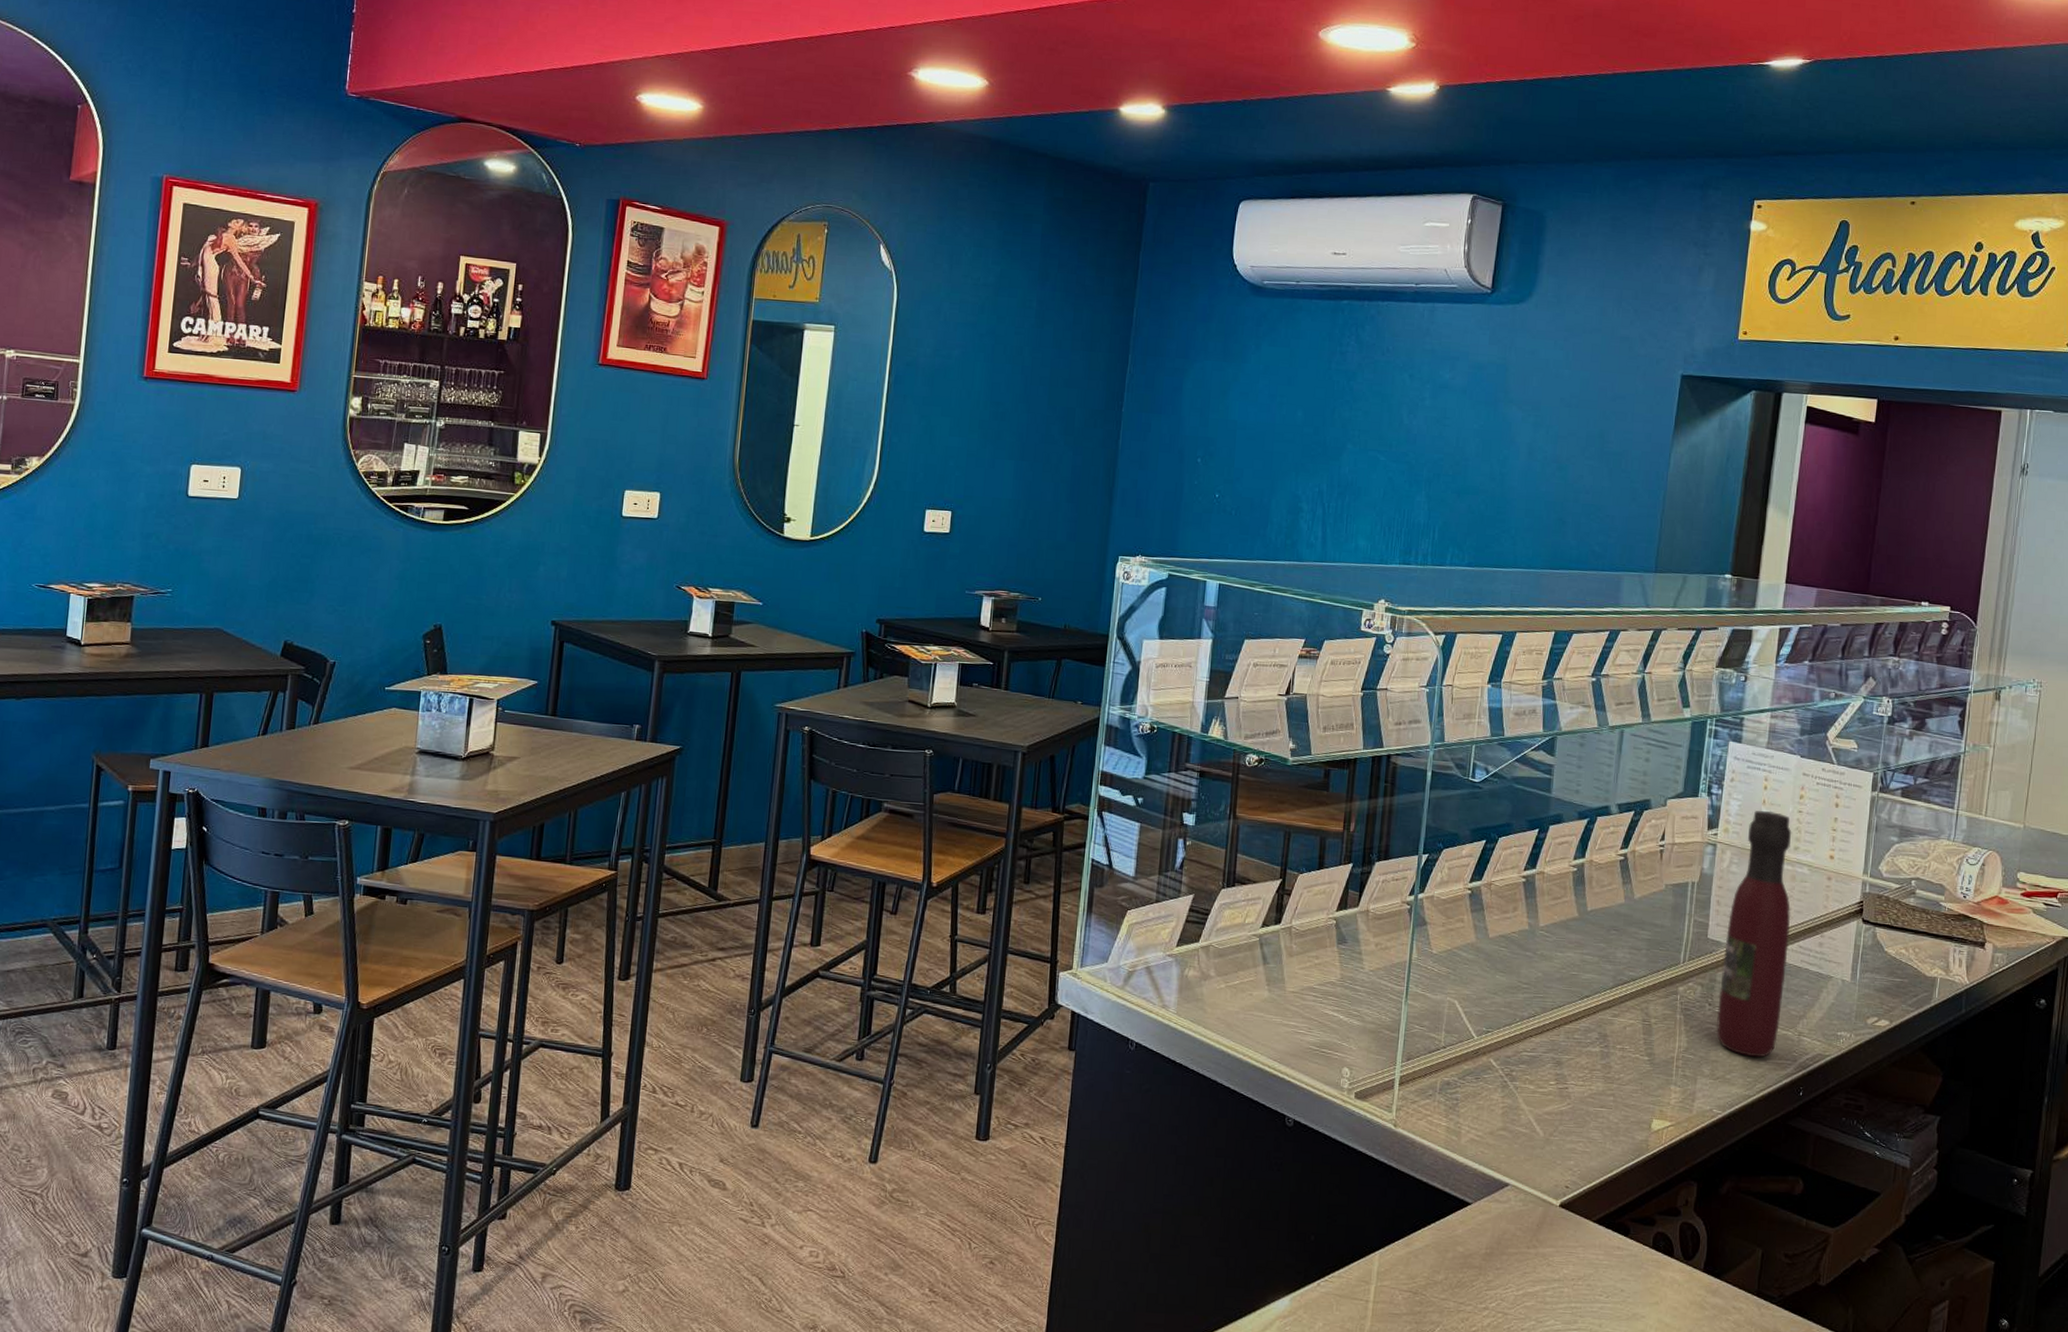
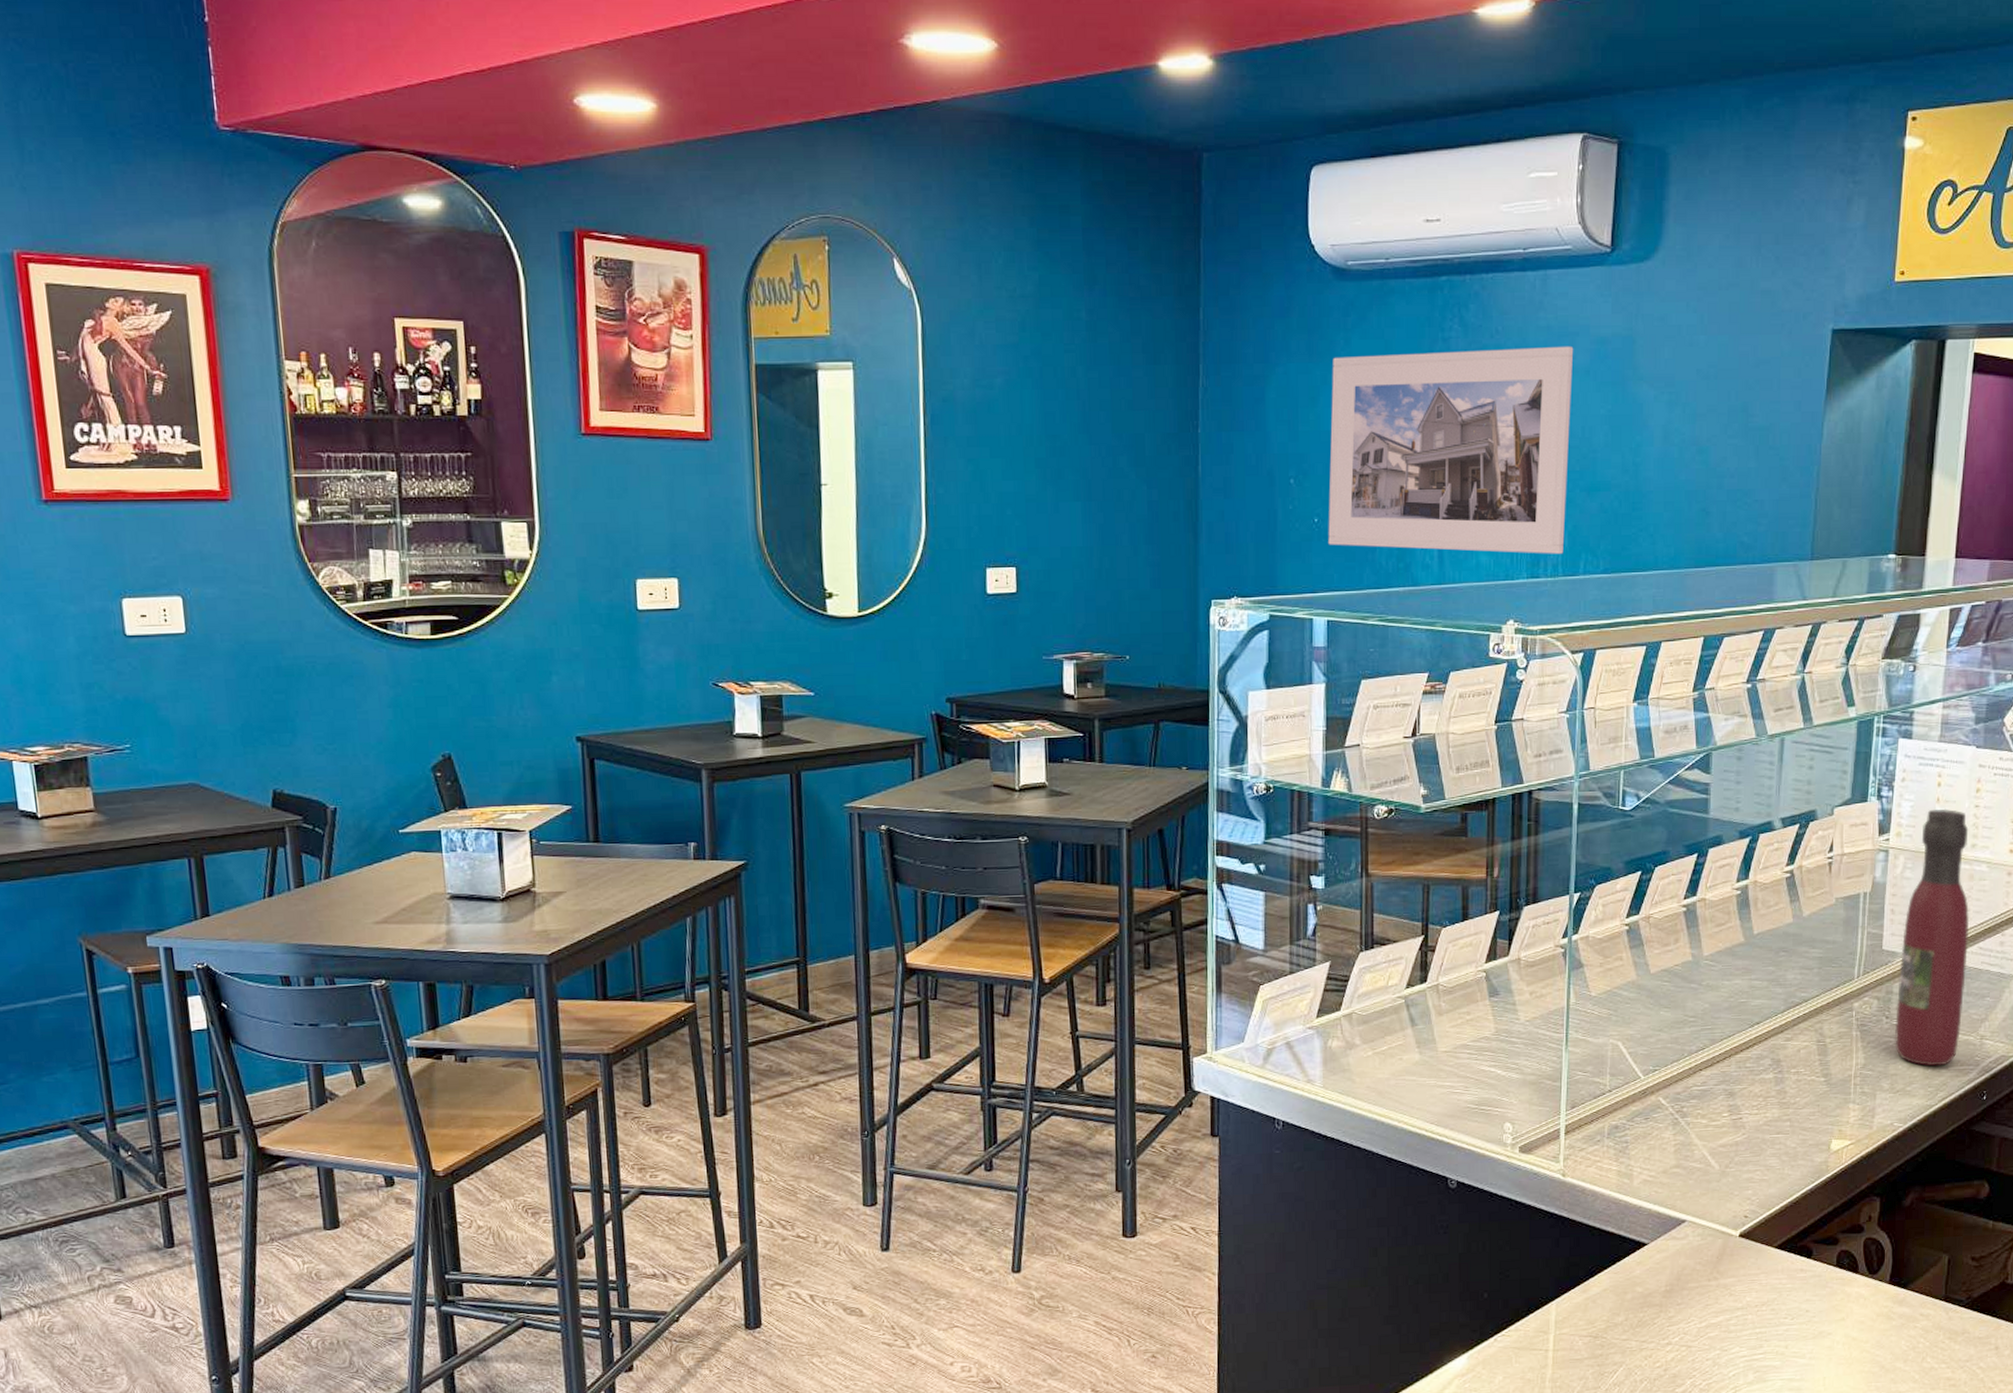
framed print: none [1226,359,1454,546] -> present [1328,346,1574,554]

